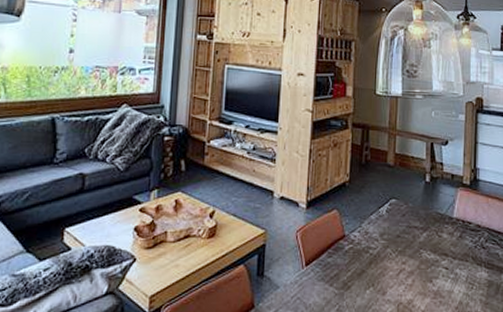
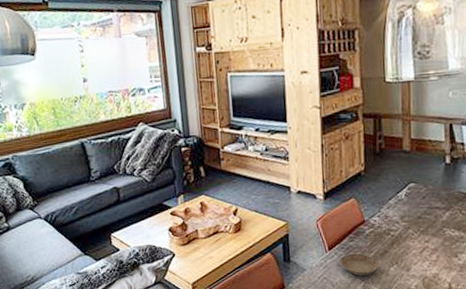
saucer: none [316,271,355,298] -> present [340,253,379,276]

